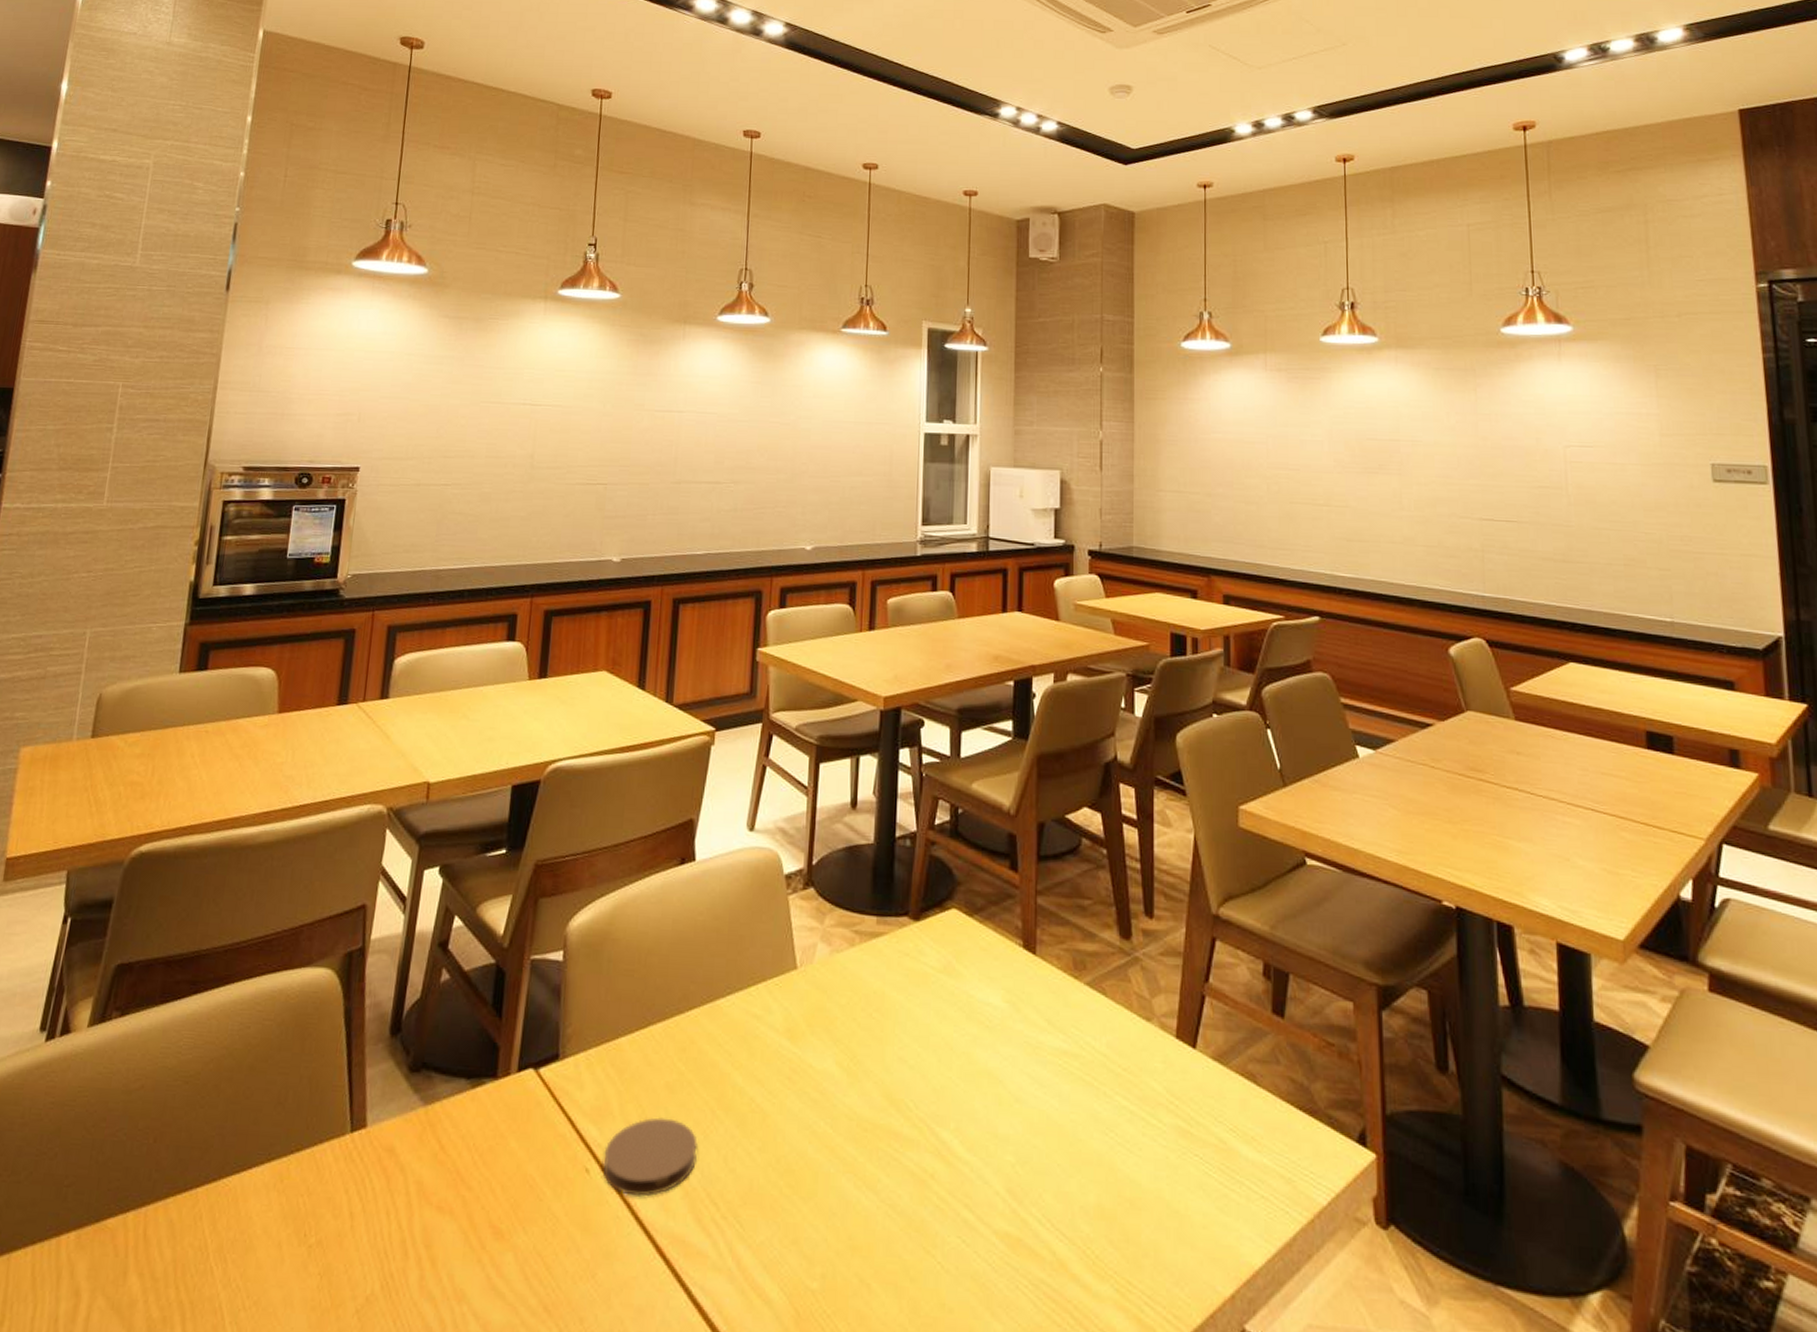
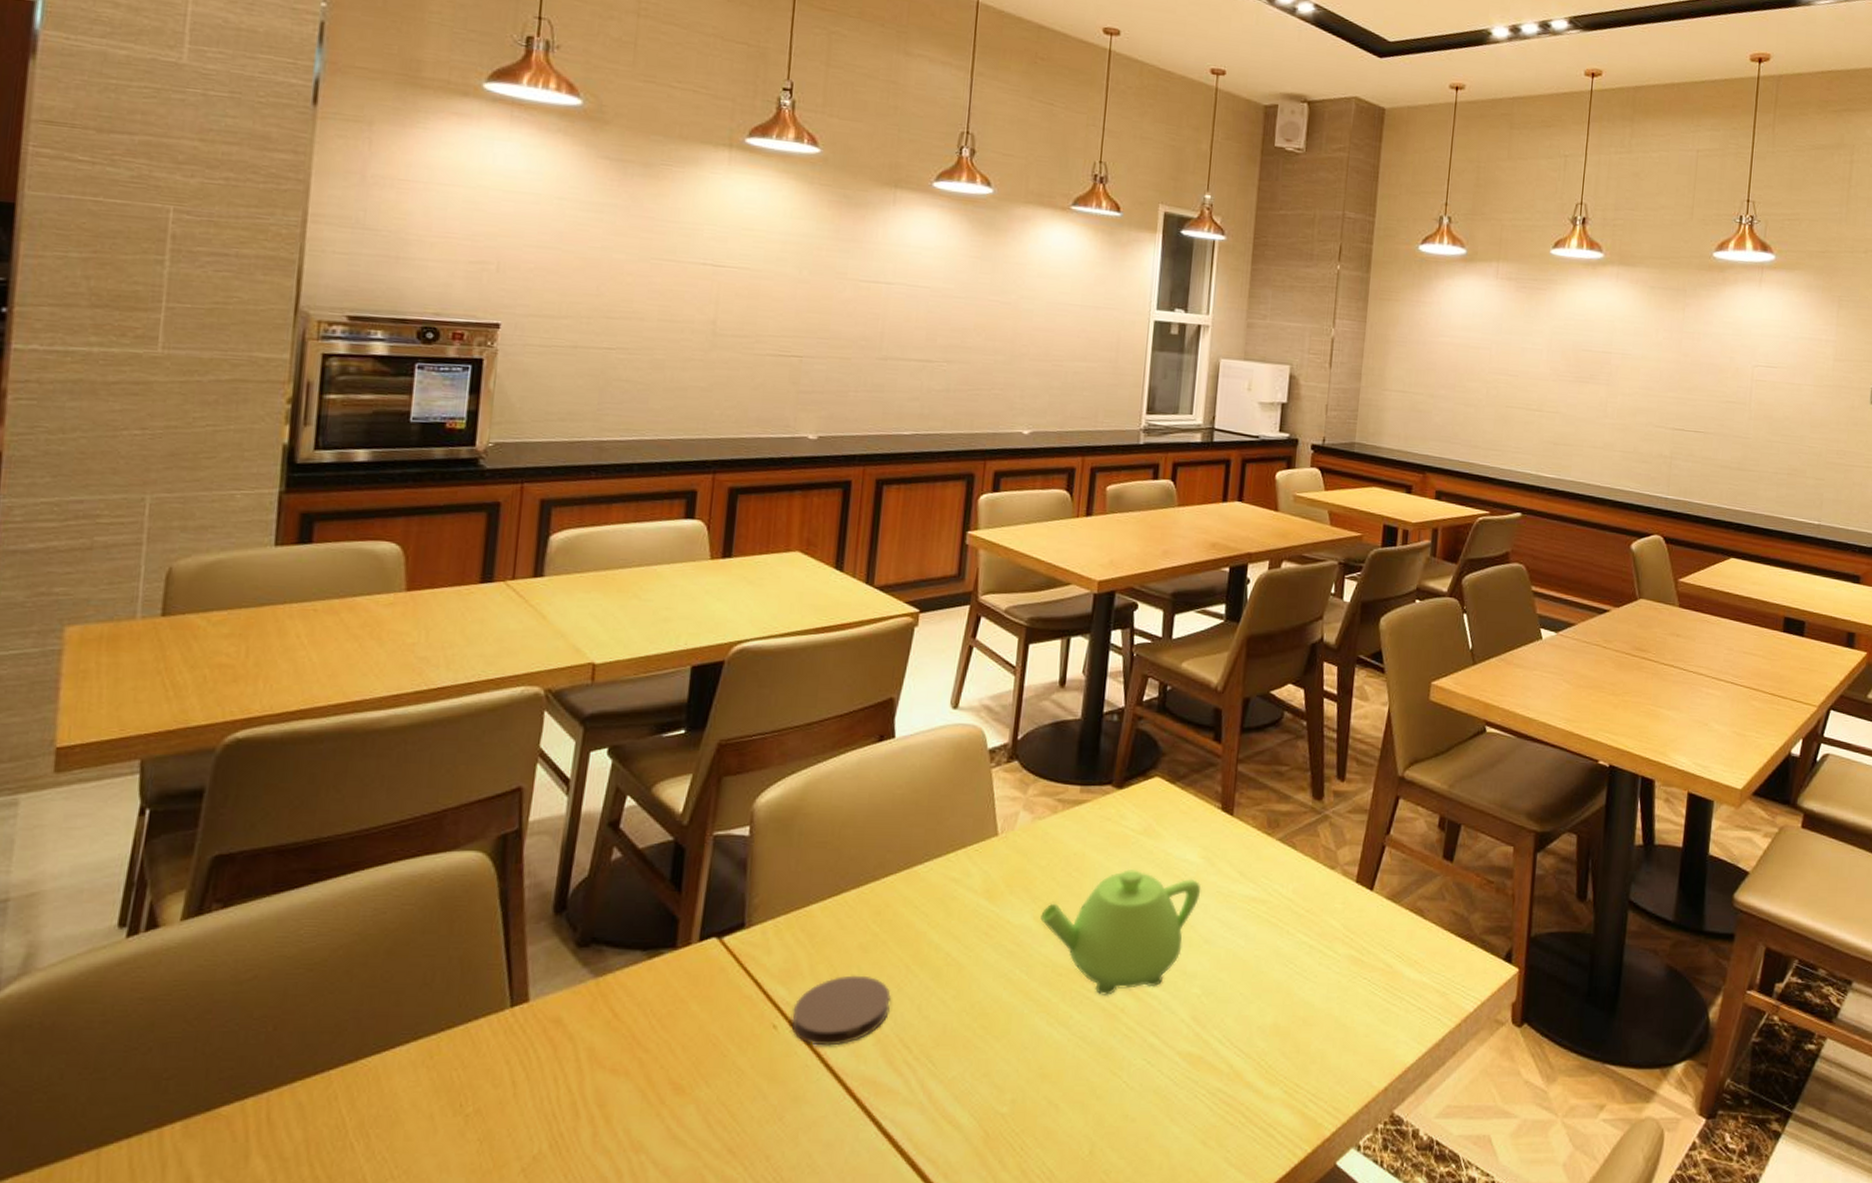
teapot: none [843,1012,1008,1157] -> present [1040,869,1201,995]

